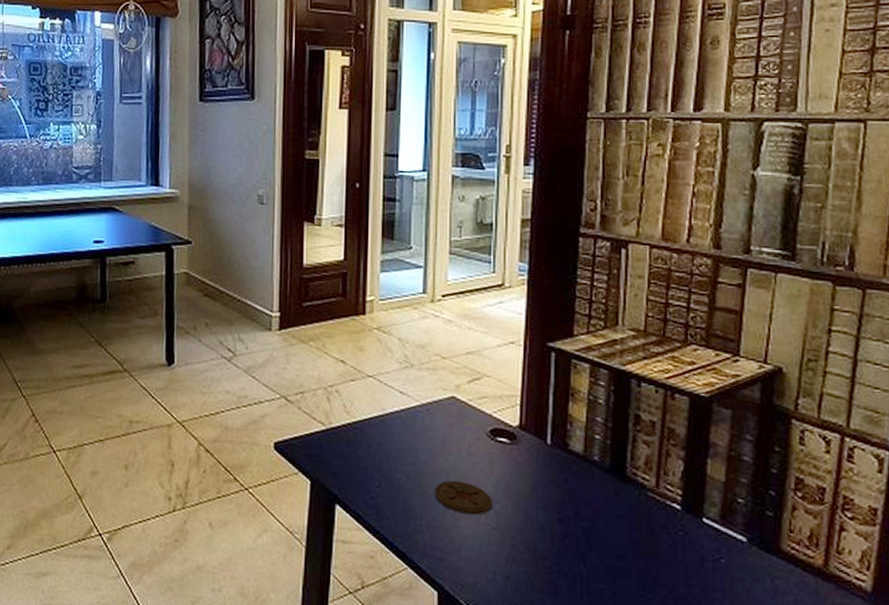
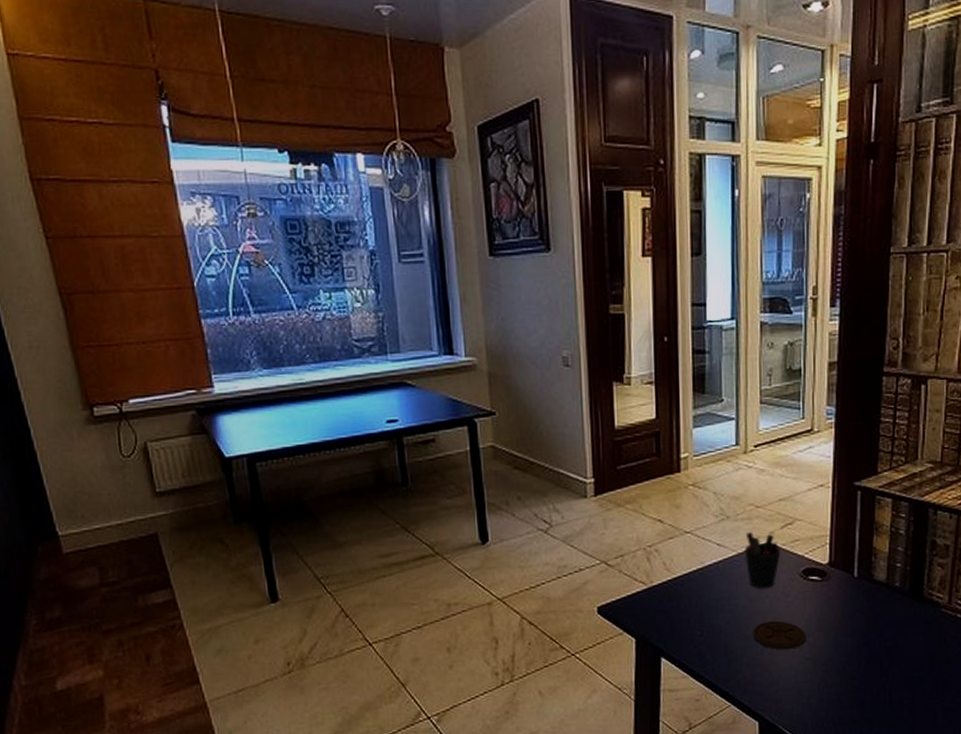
pen holder: none [428,383,467,445] -> present [744,532,781,589]

